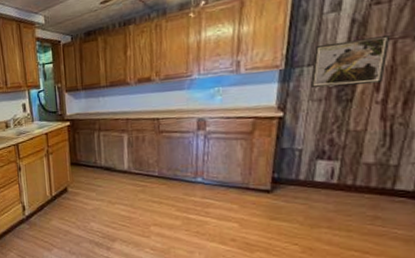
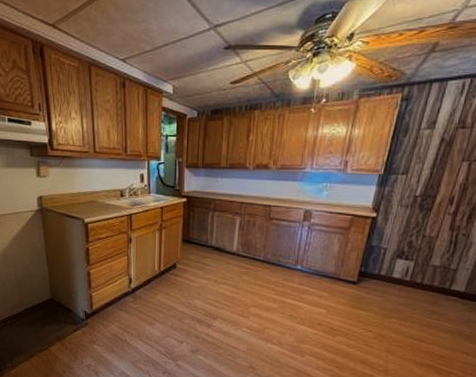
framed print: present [310,35,391,89] -> none [401,156,468,198]

